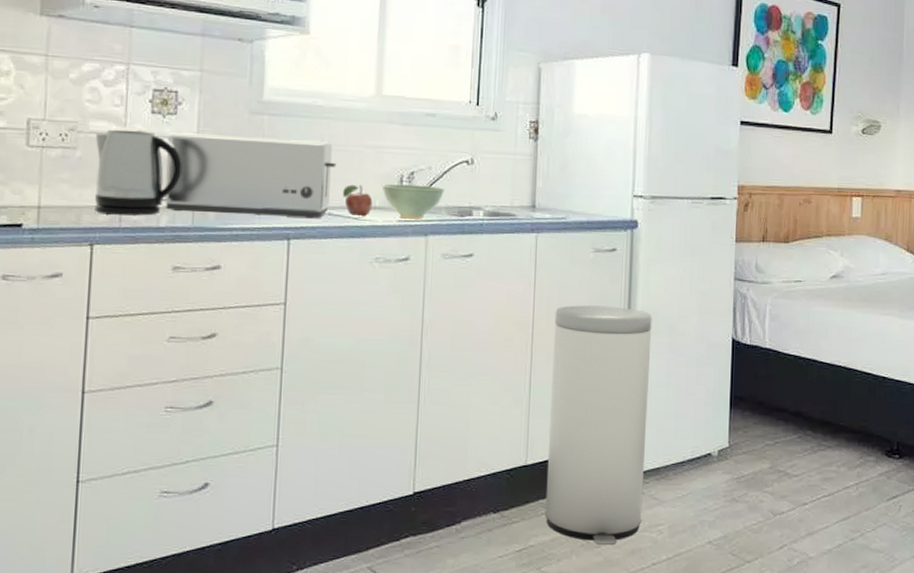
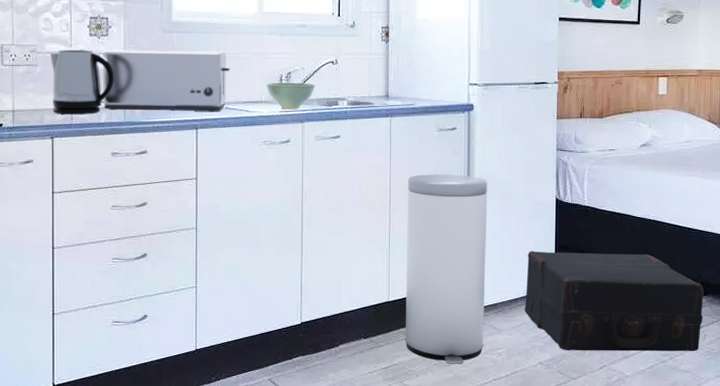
fruit: present [343,184,373,217] -> none [236,84,259,109]
suitcase: none [692,402,901,527] -> present [525,251,705,352]

